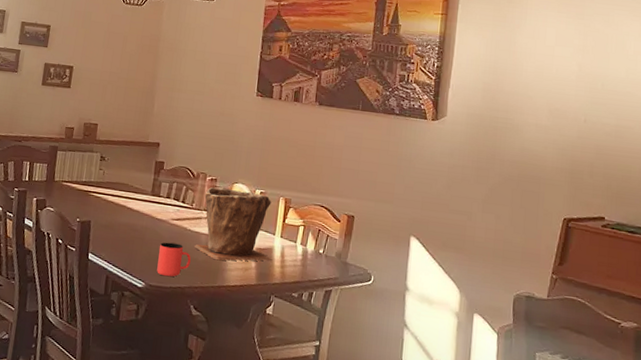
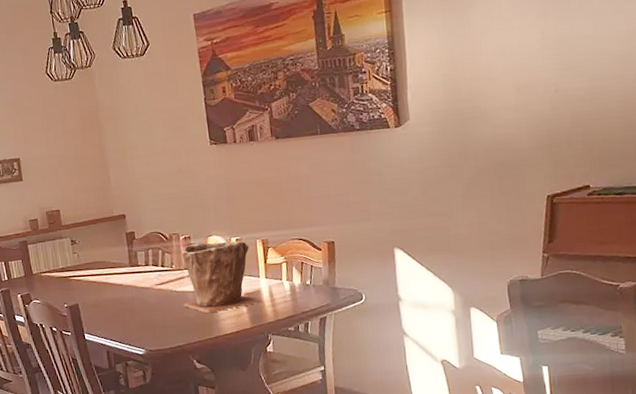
cup: present [157,242,191,277] -> none [150,306,184,340]

